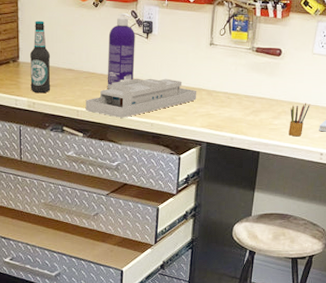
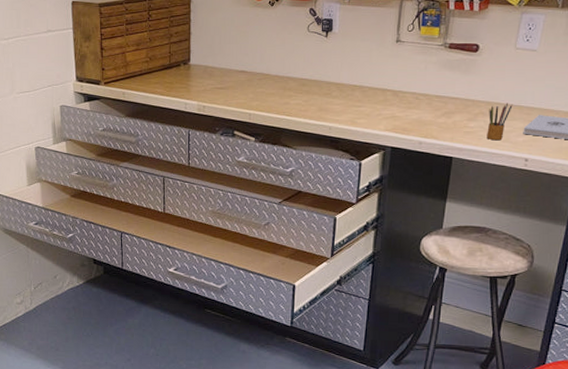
bottle: present [29,20,51,94] -> none [201,22,223,97]
desk organizer: present [85,78,197,118] -> none [258,79,381,121]
spray bottle: present [107,13,135,89] -> none [282,12,314,91]

